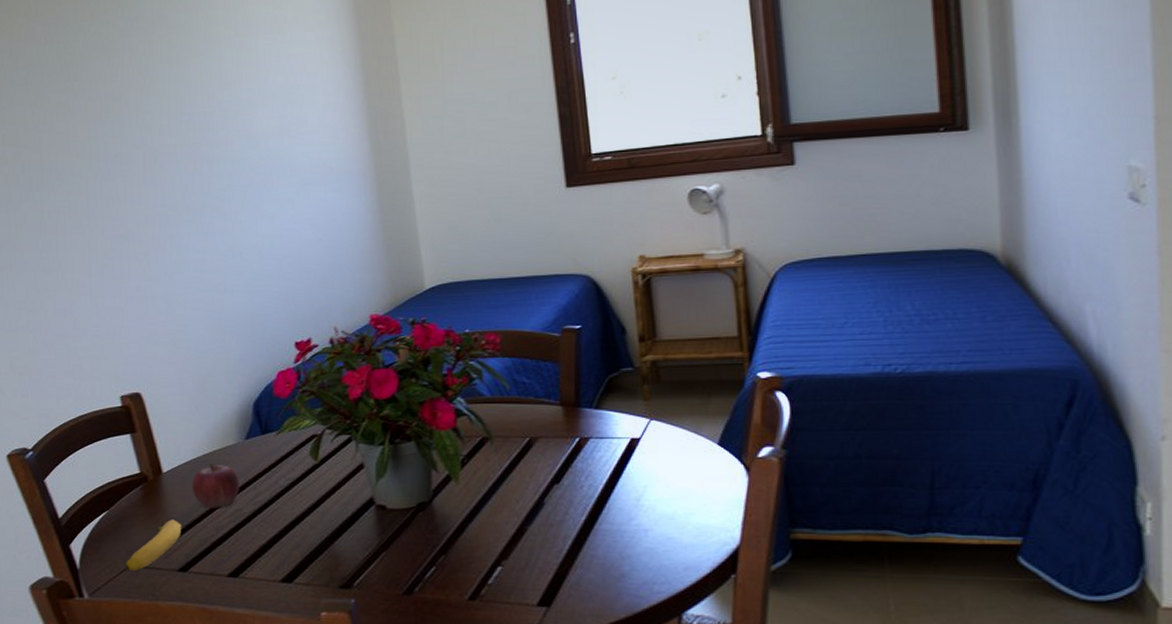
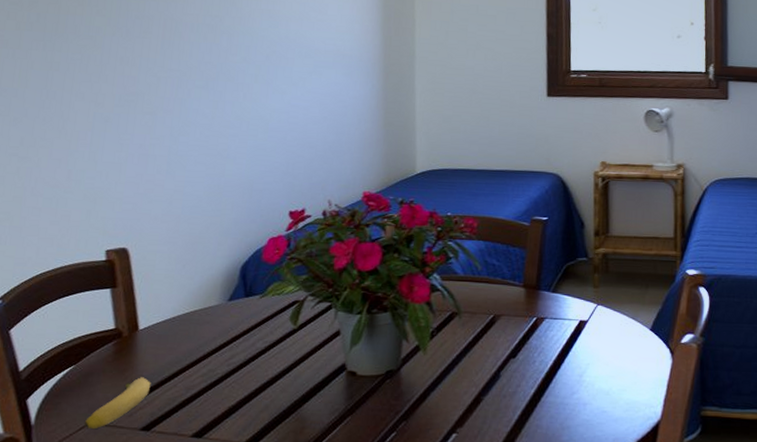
fruit: present [192,462,239,508] -> none [167,322,217,368]

